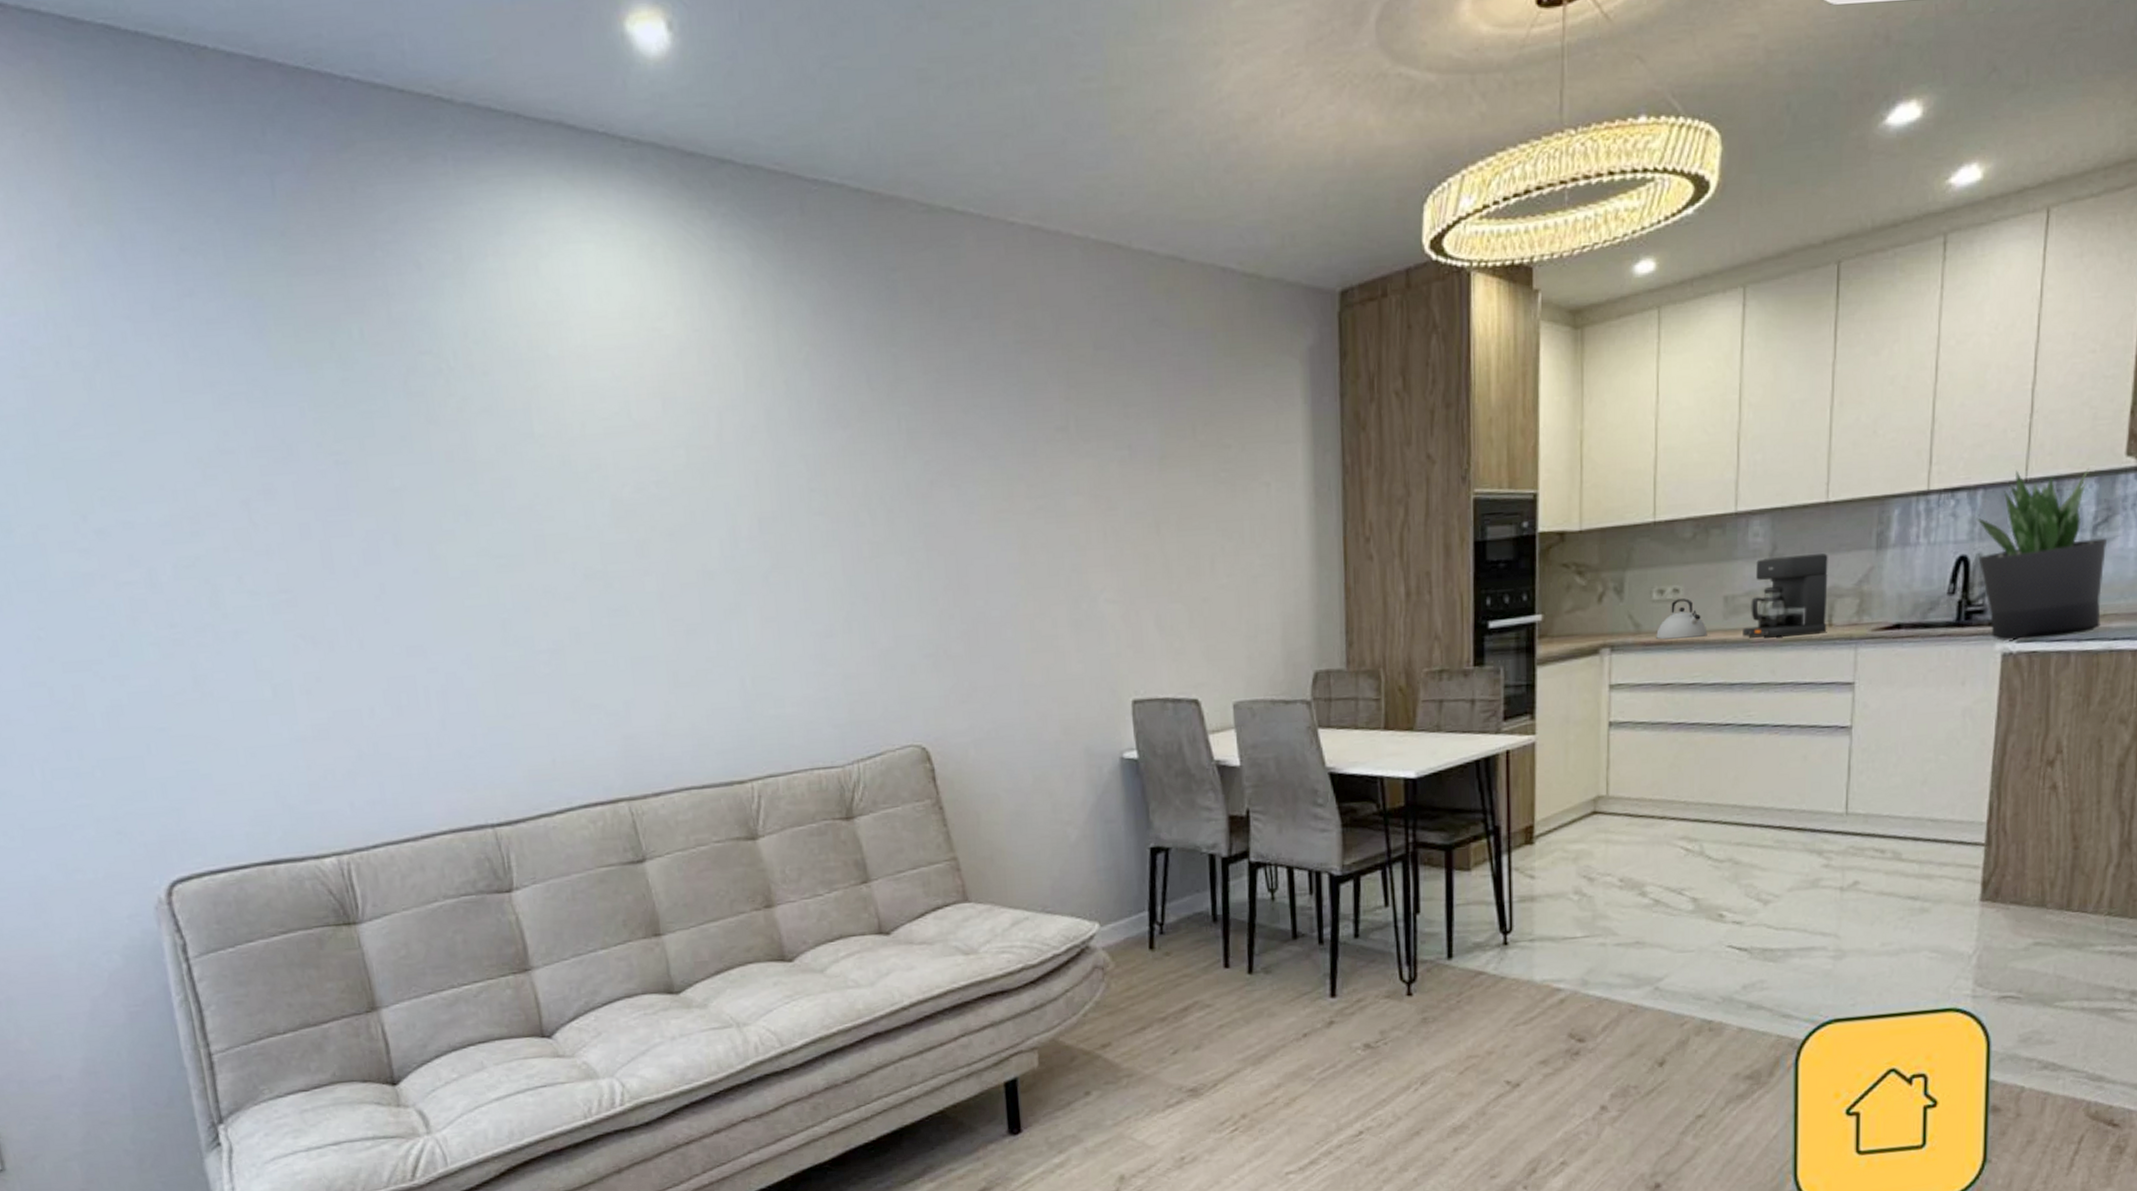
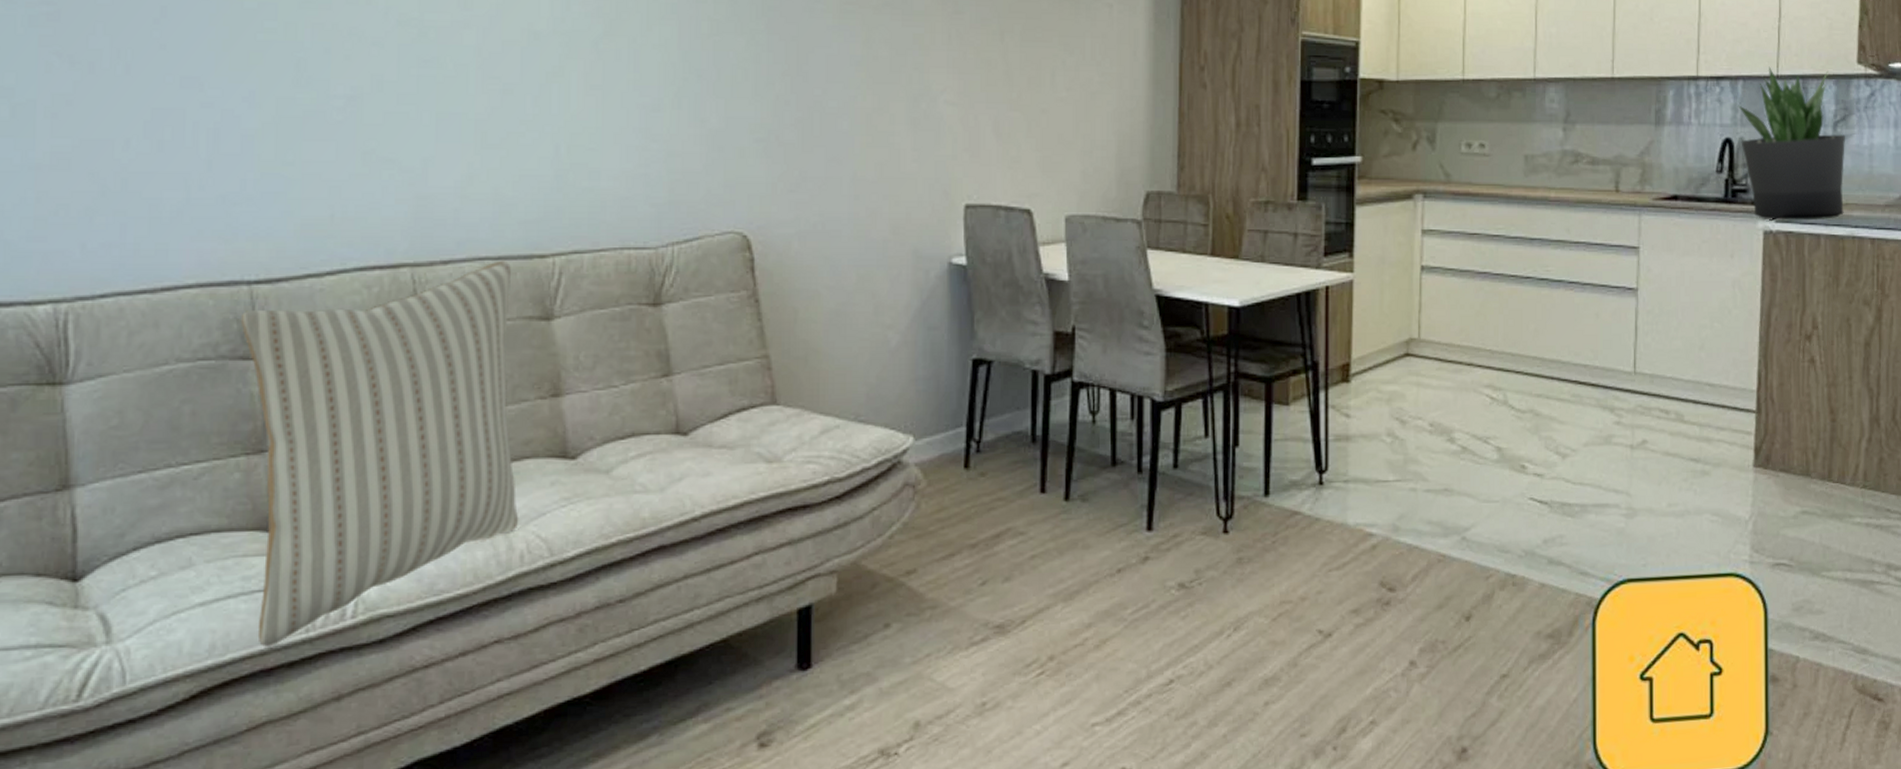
pillow: none [490,788,750,1133] -> present [240,260,519,648]
kettle: present [1656,598,1708,640] -> none [1464,154,1510,191]
coffee maker: present [1743,553,1828,638] -> none [1541,123,1615,198]

